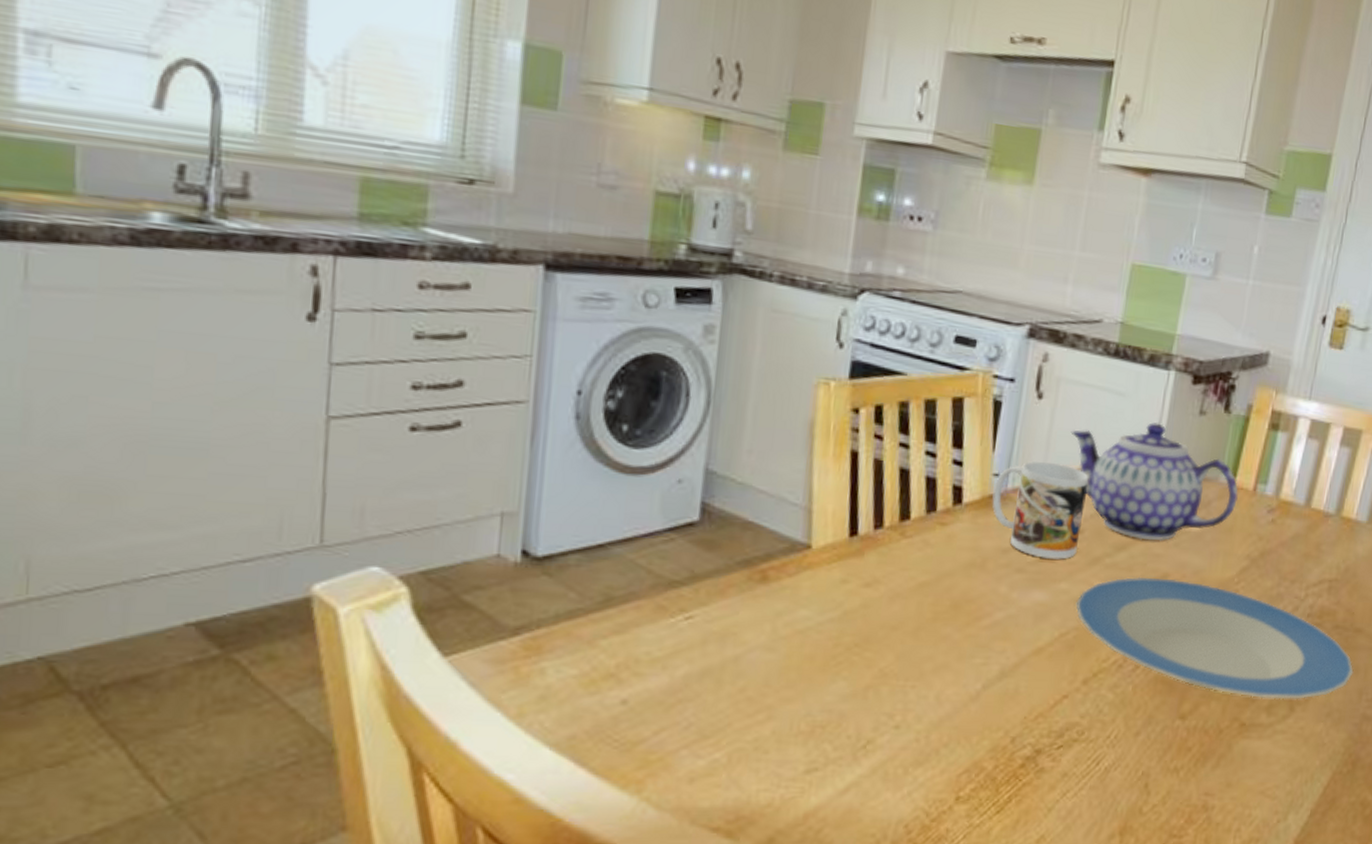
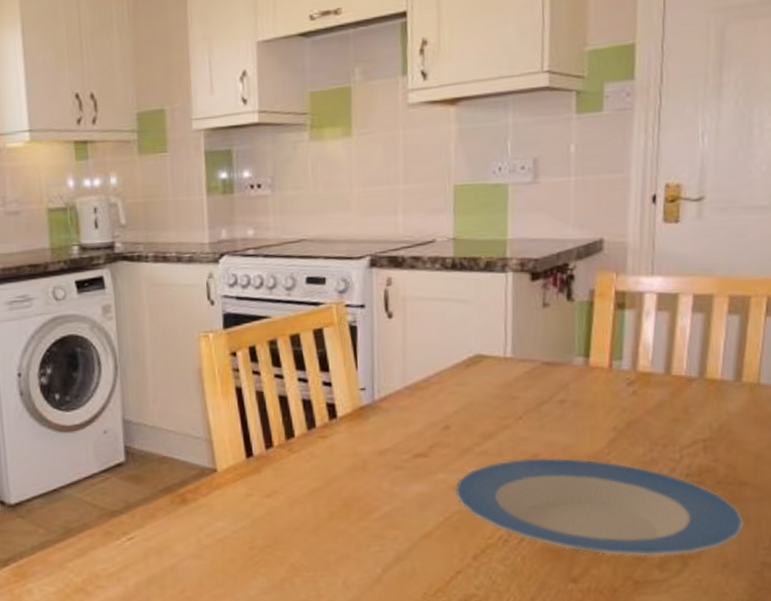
mug: present [992,461,1089,559] -> none [362,370,448,455]
teapot: present [1071,423,1238,541] -> none [423,321,595,427]

